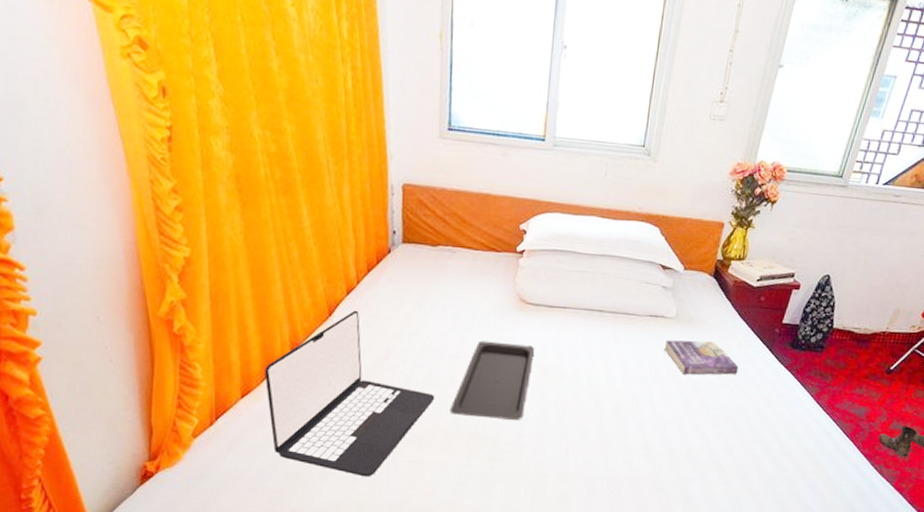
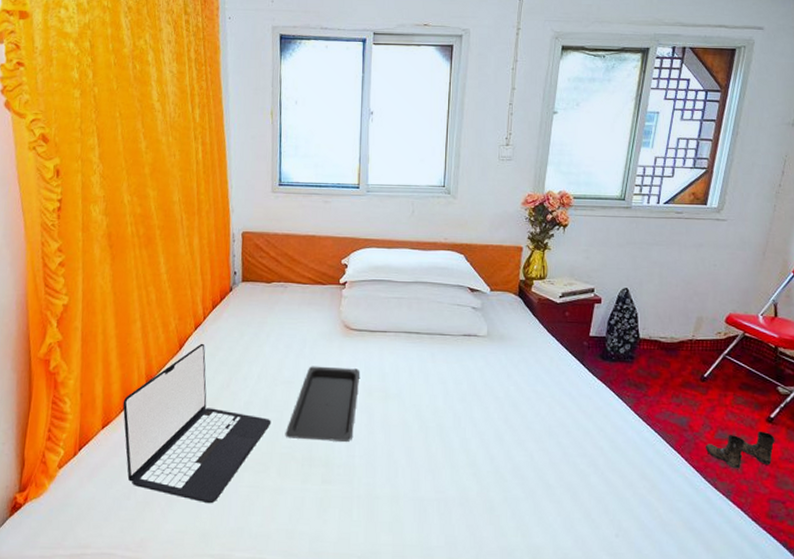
book: present [664,340,739,375] -> none [479,356,553,391]

